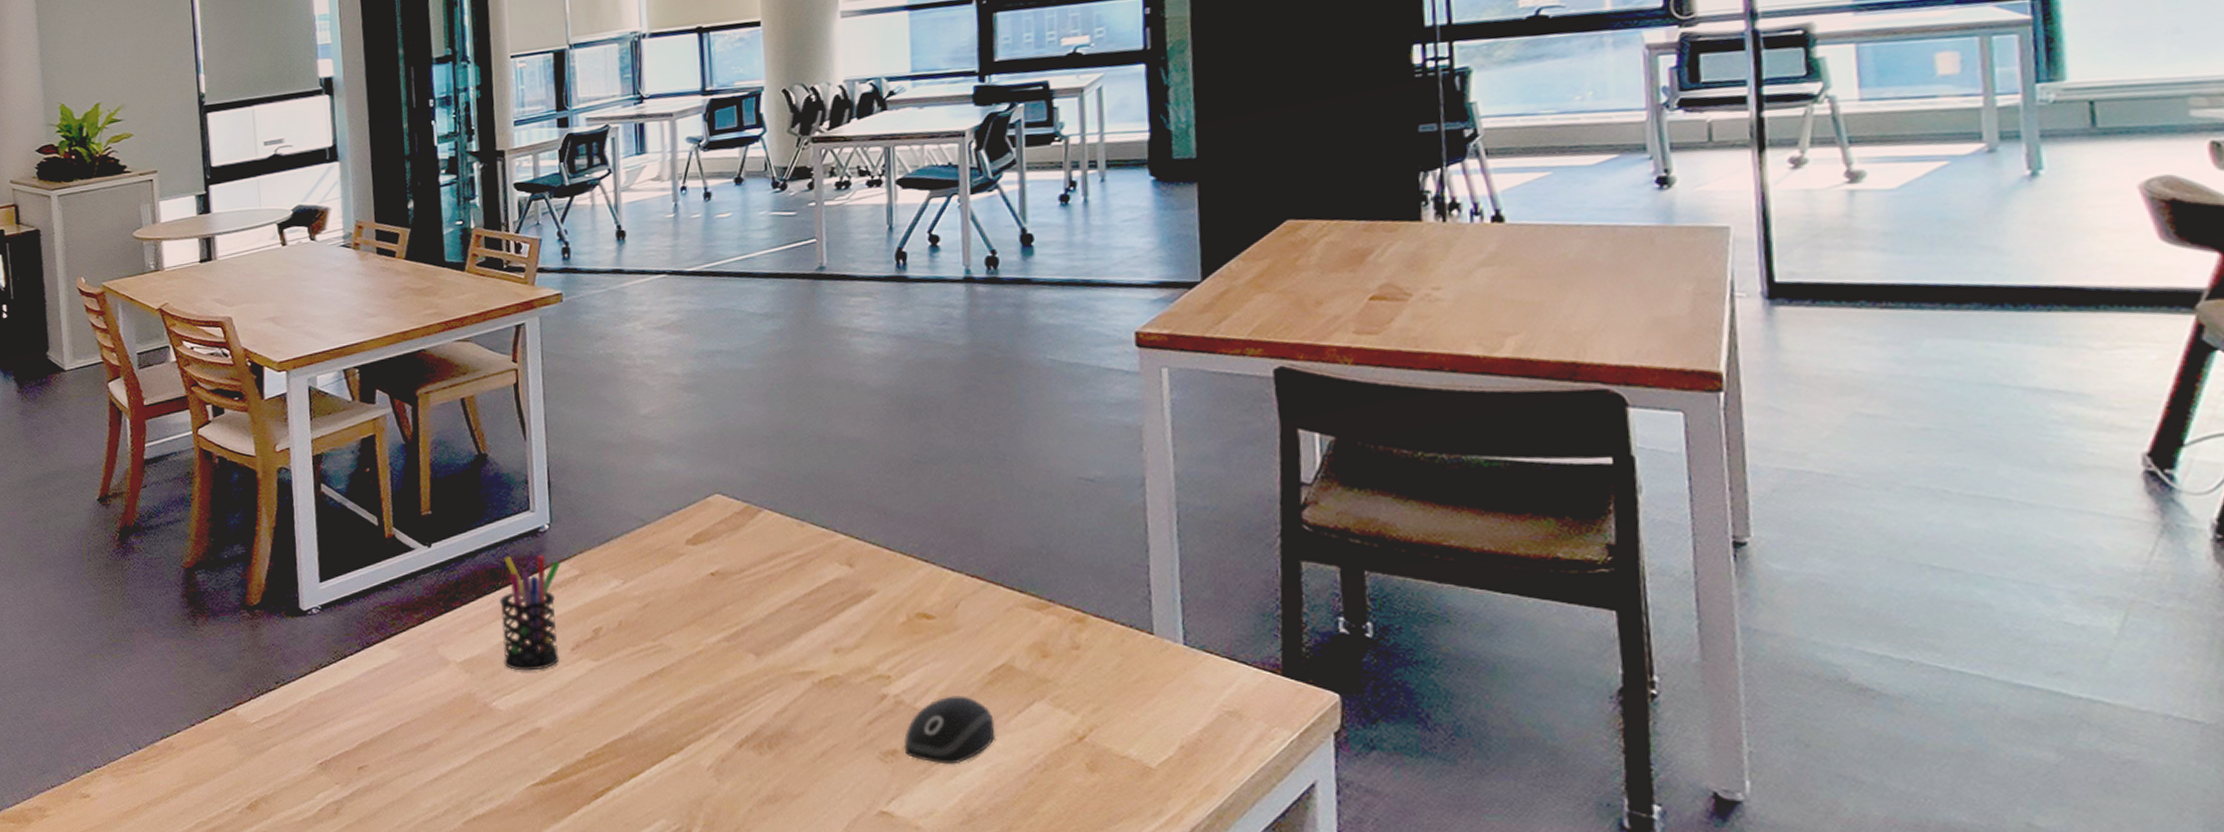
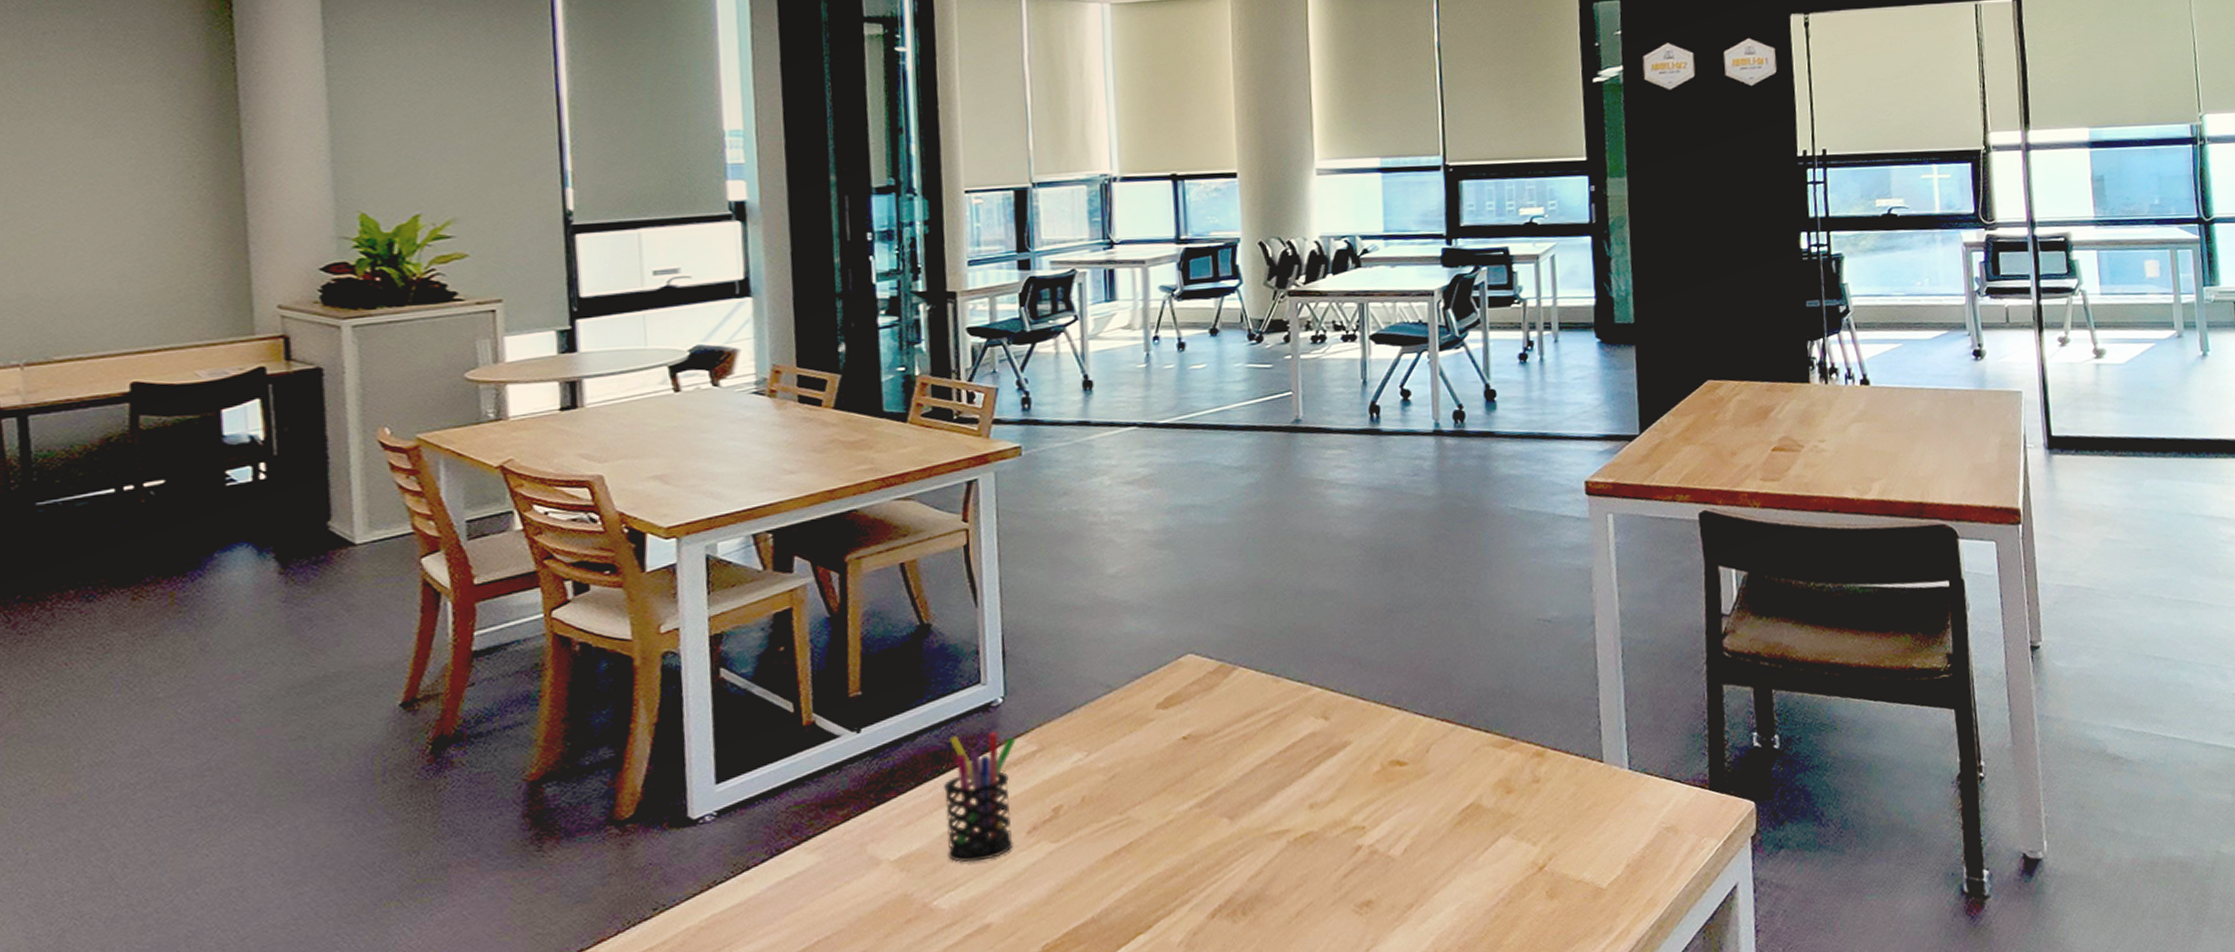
computer mouse: present [904,696,996,764] -> none [1378,838,1464,909]

